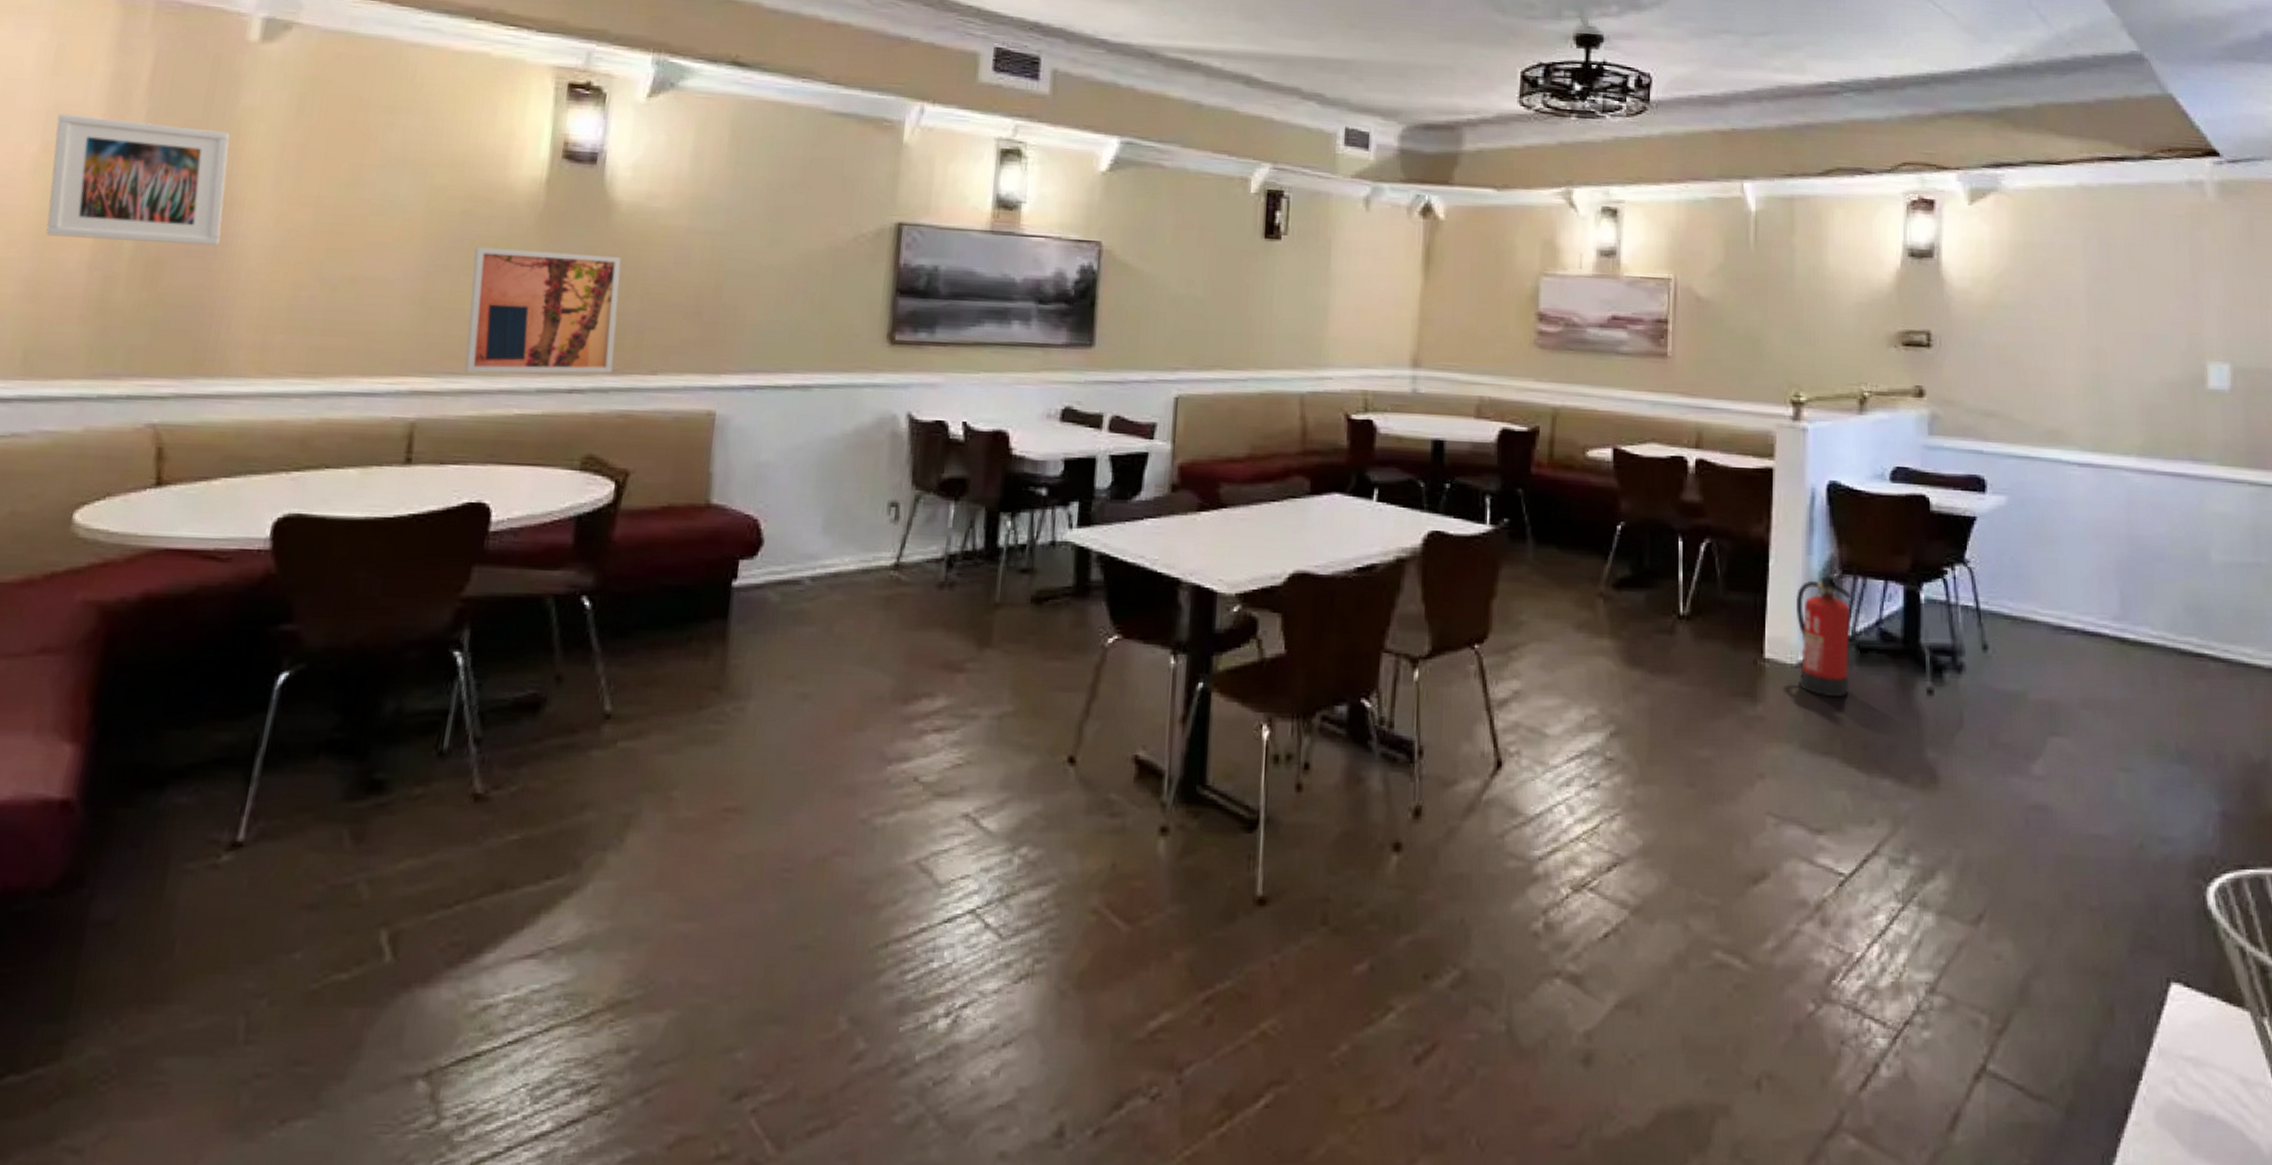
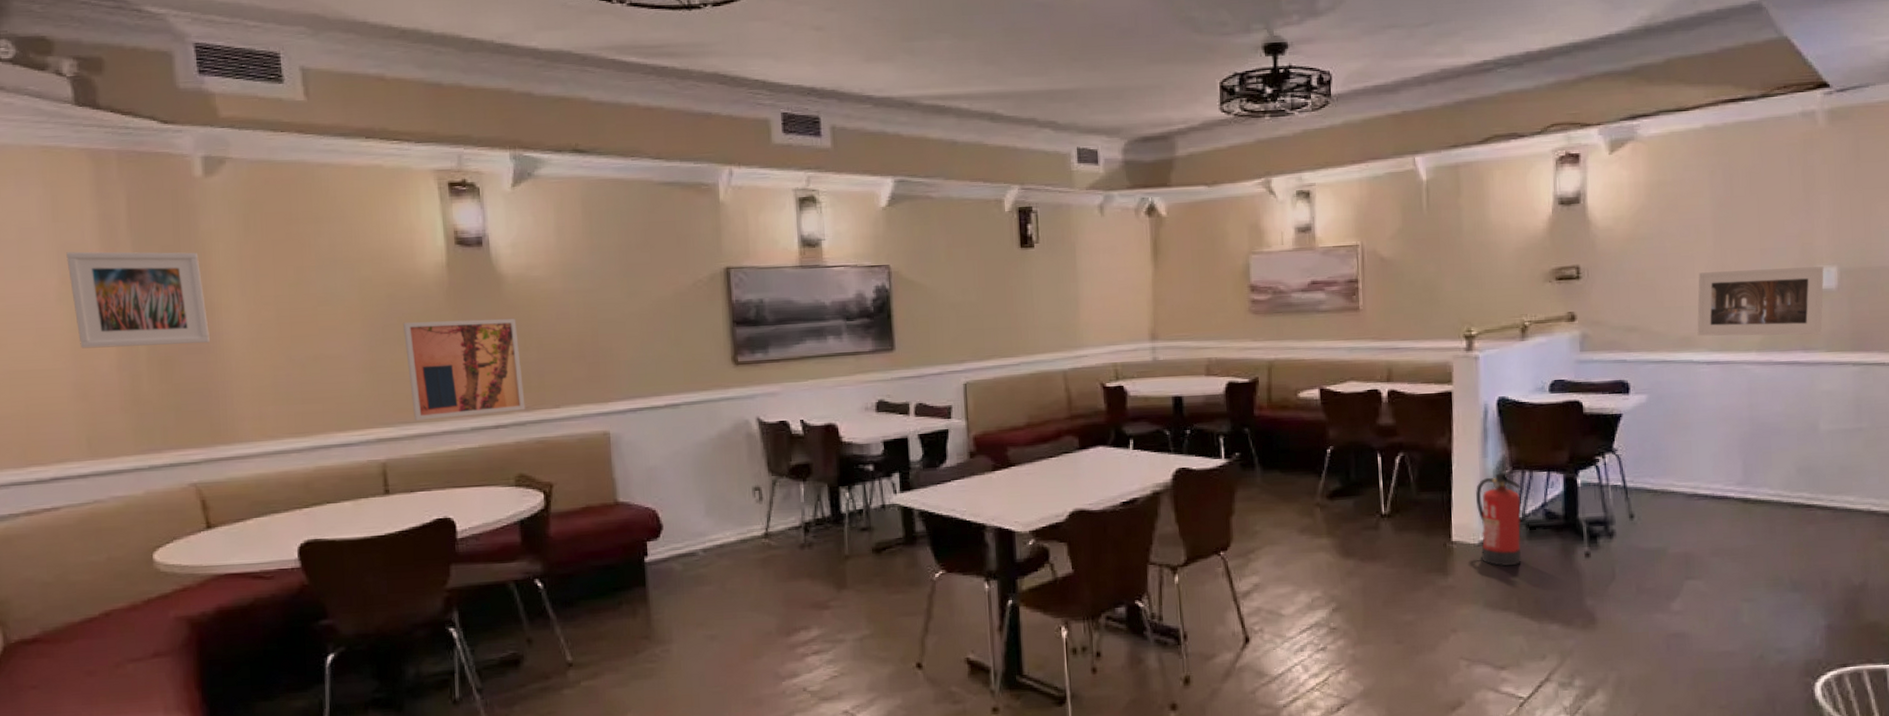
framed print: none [2067,355,2215,444] -> present [1697,266,1824,336]

